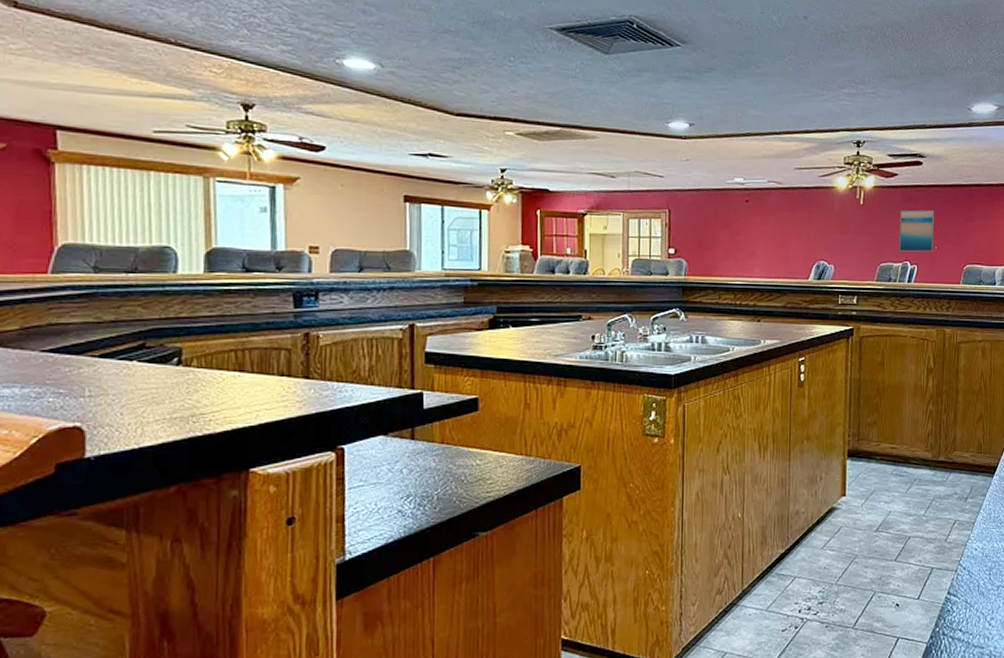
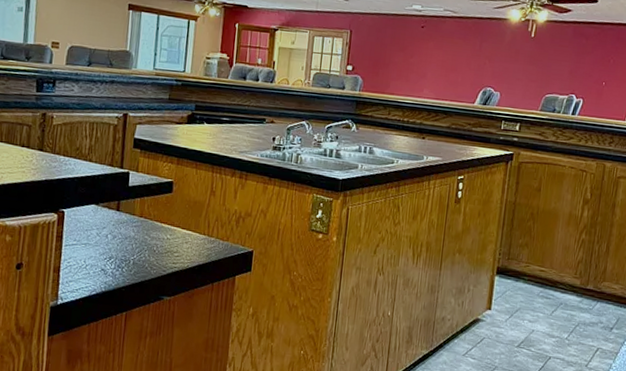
wall art: present [900,210,935,253] -> none [566,45,606,88]

